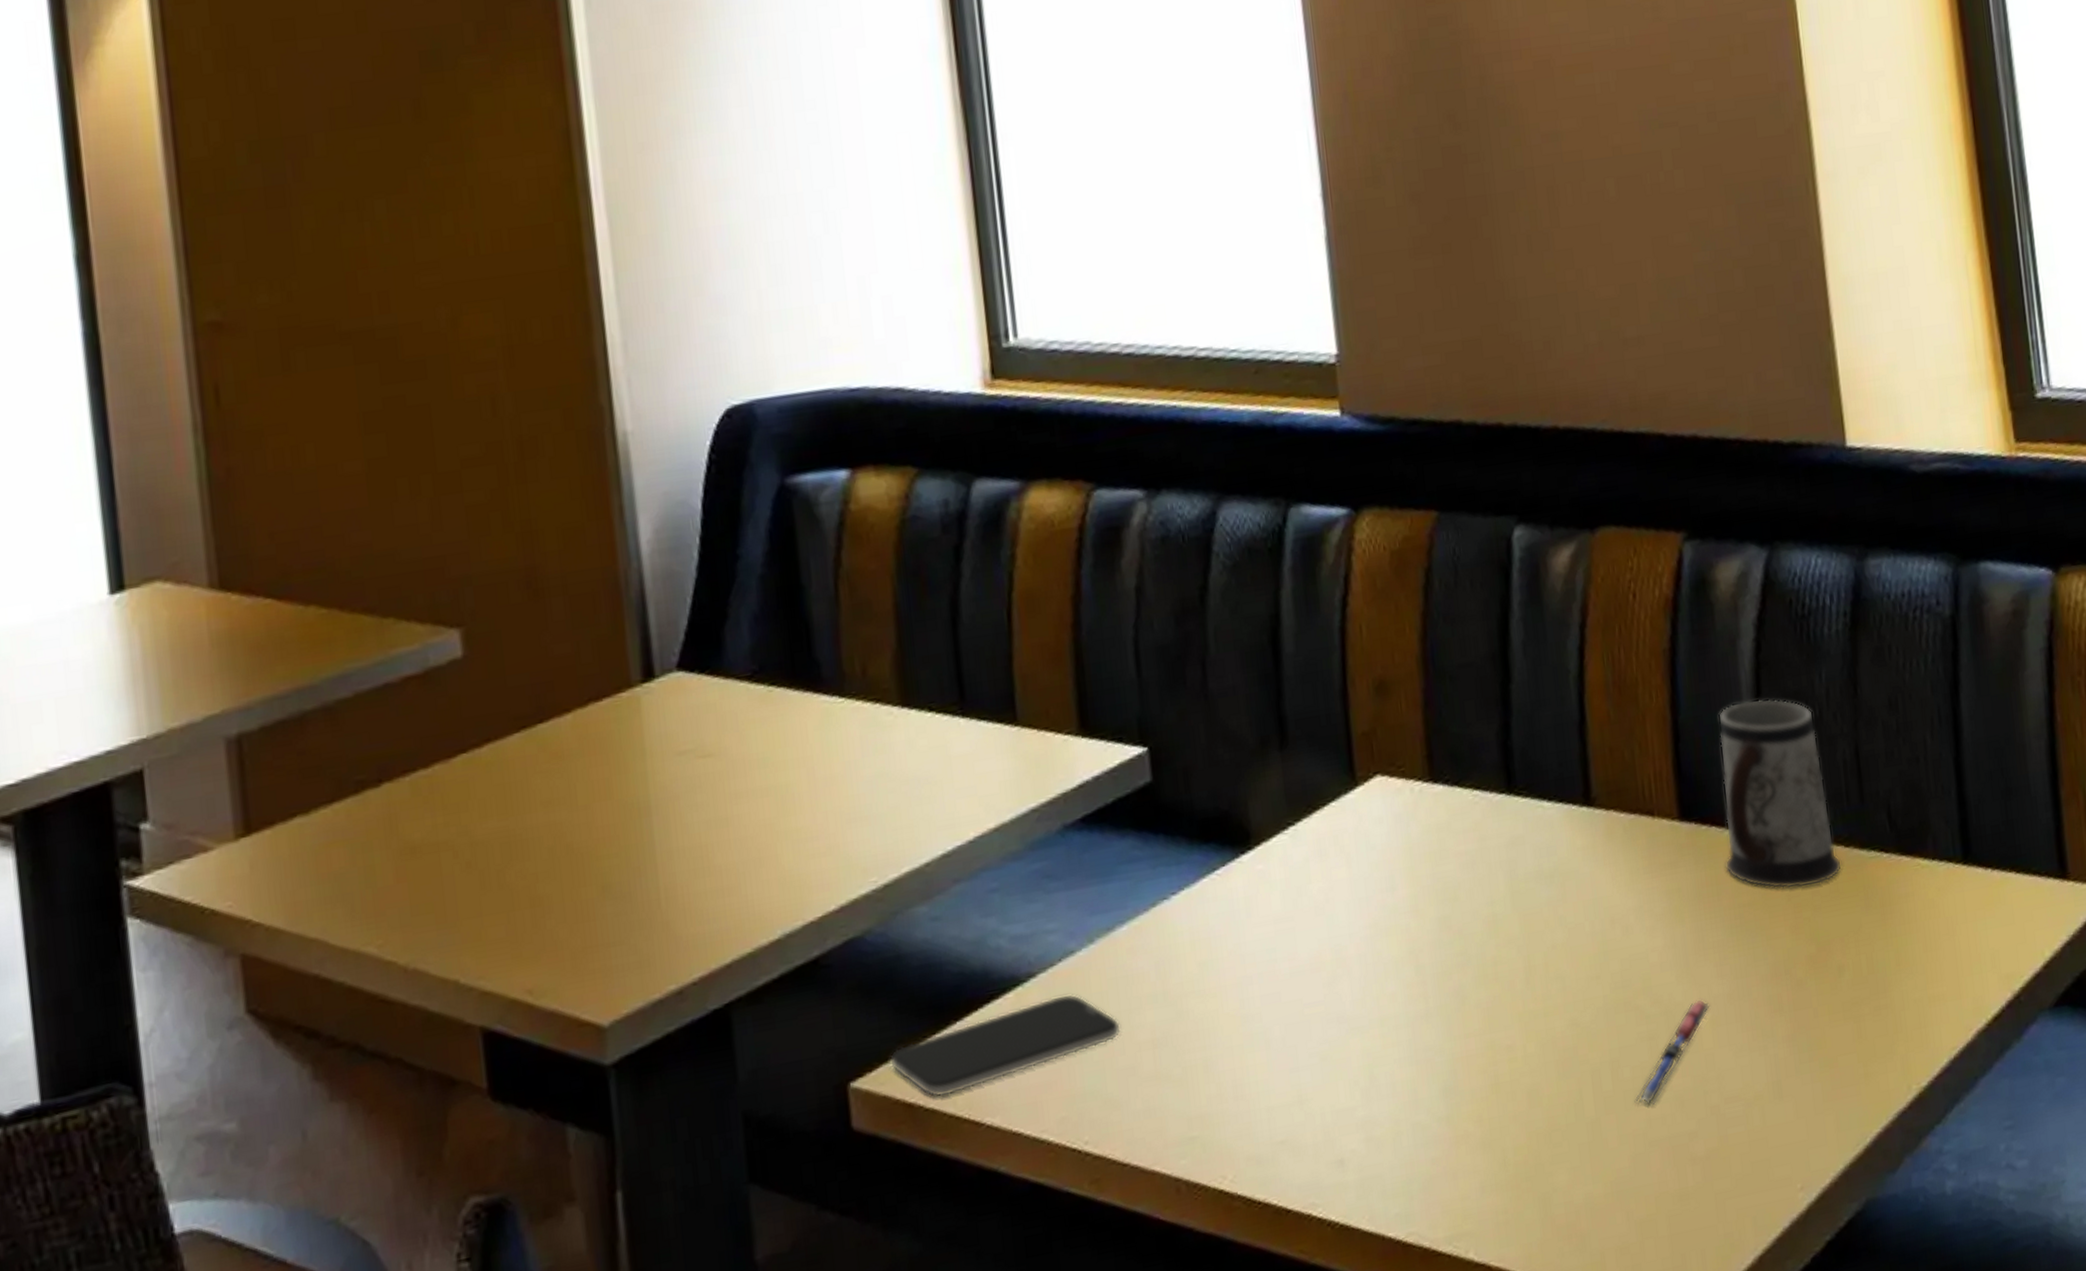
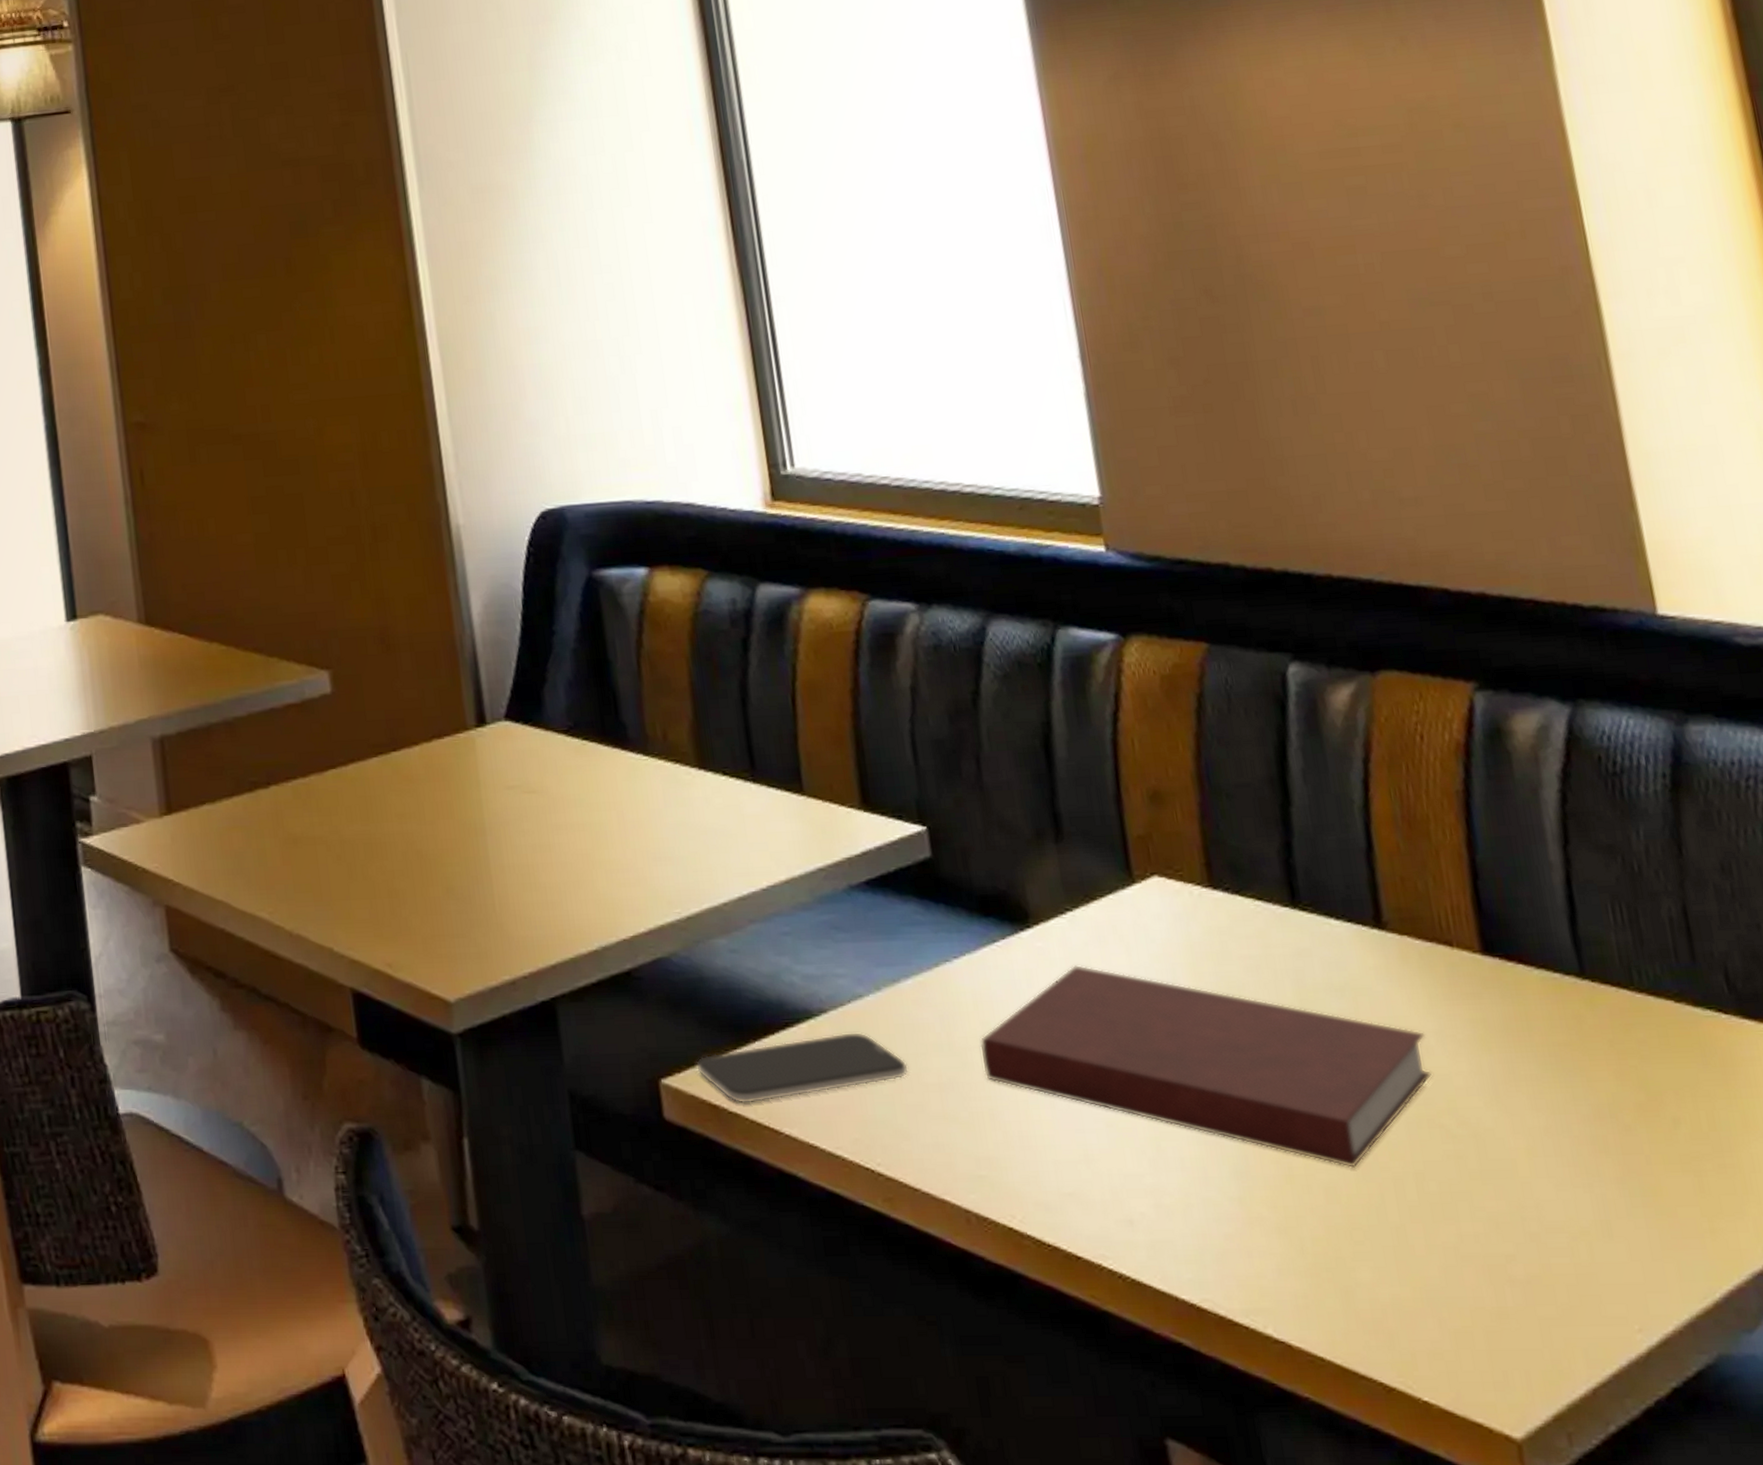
notebook: none [1196,884,1631,1067] -> present [979,964,1433,1168]
pen: present [1634,999,1711,1105] -> none [1442,1128,1525,1221]
mug: present [1718,698,1841,889] -> none [1521,847,1671,1036]

